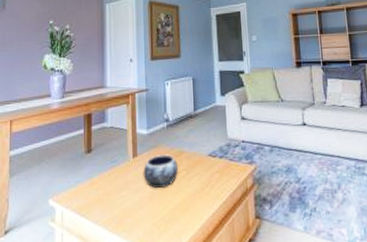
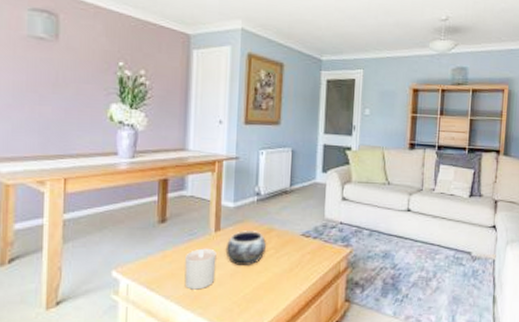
candle: none [109,173,136,214] -> present [184,248,217,290]

